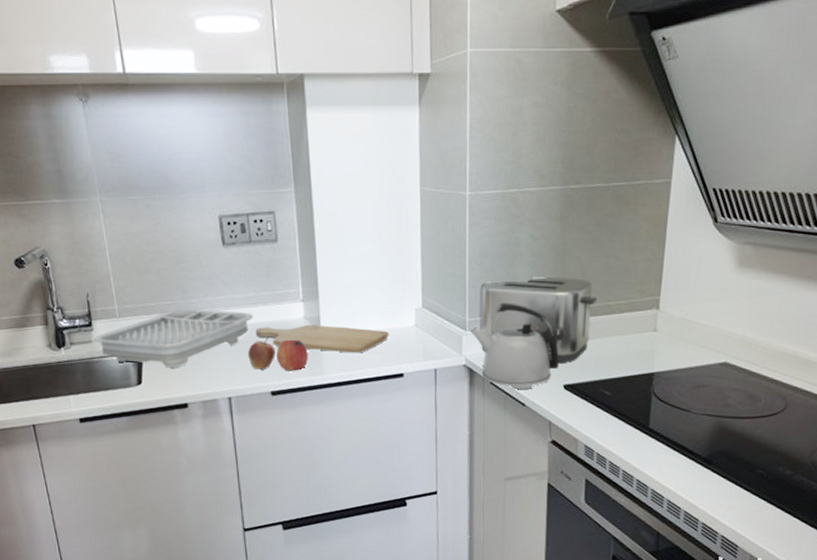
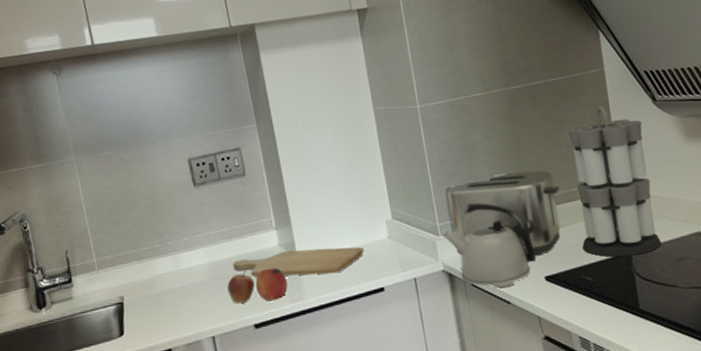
dish rack: present [93,309,253,367] -> none [74,247,229,315]
spice rack: none [607,220,696,377] -> present [568,106,661,257]

